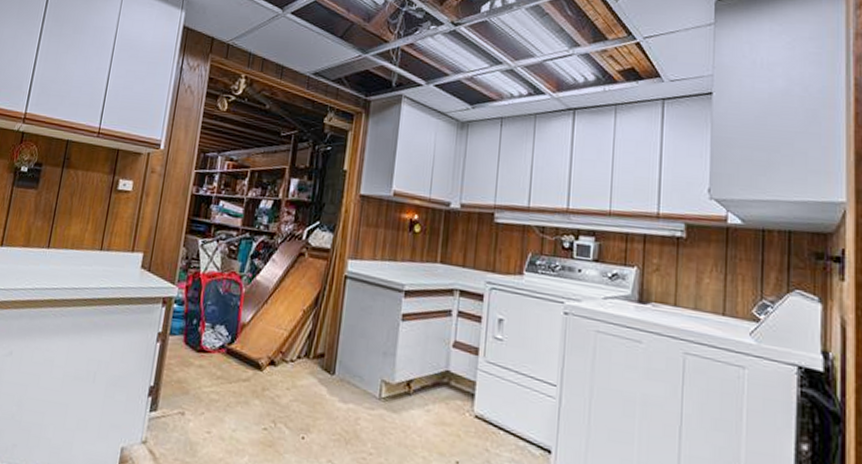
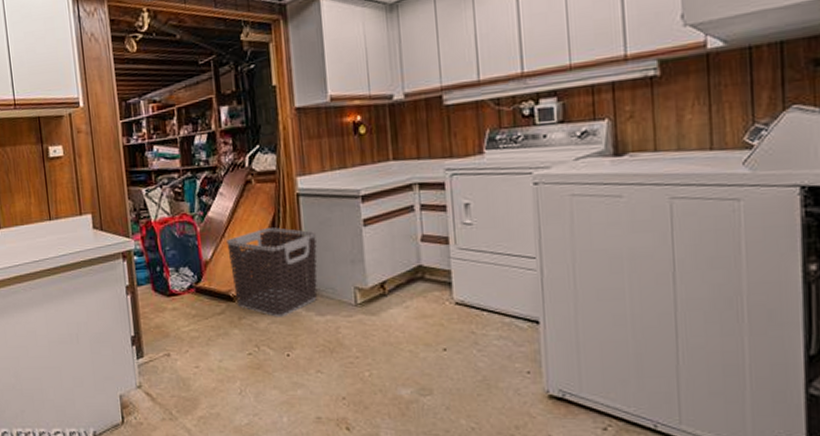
clothes hamper: none [264,302,355,397] -> present [227,227,318,317]

